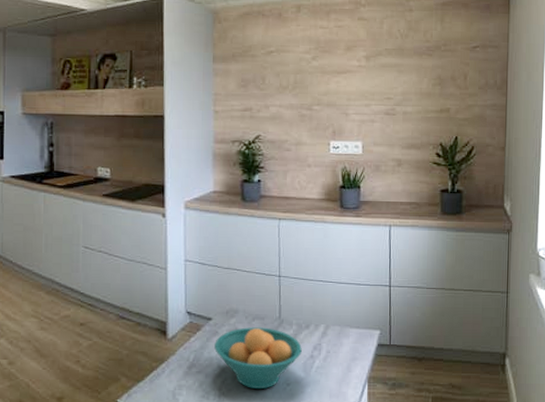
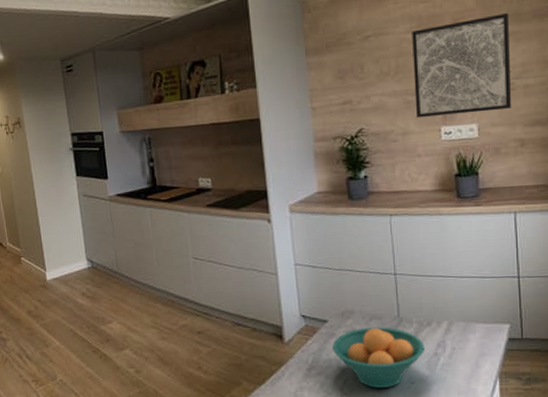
wall art: none [309,47,393,132] -> present [412,13,511,118]

